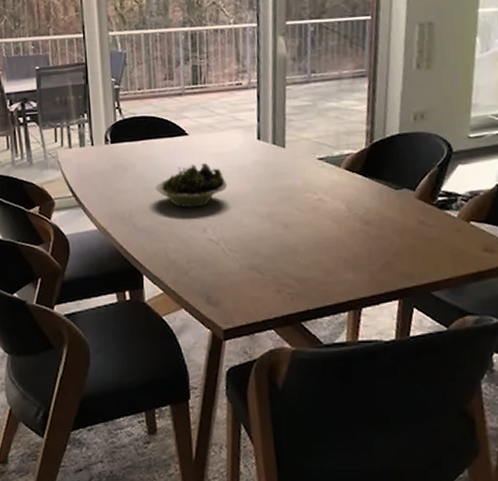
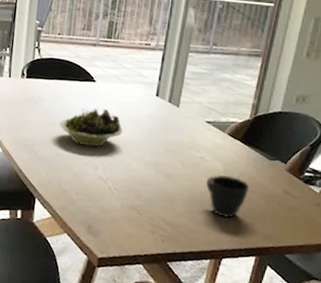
cup: none [330,215,379,262] -> present [206,175,250,218]

